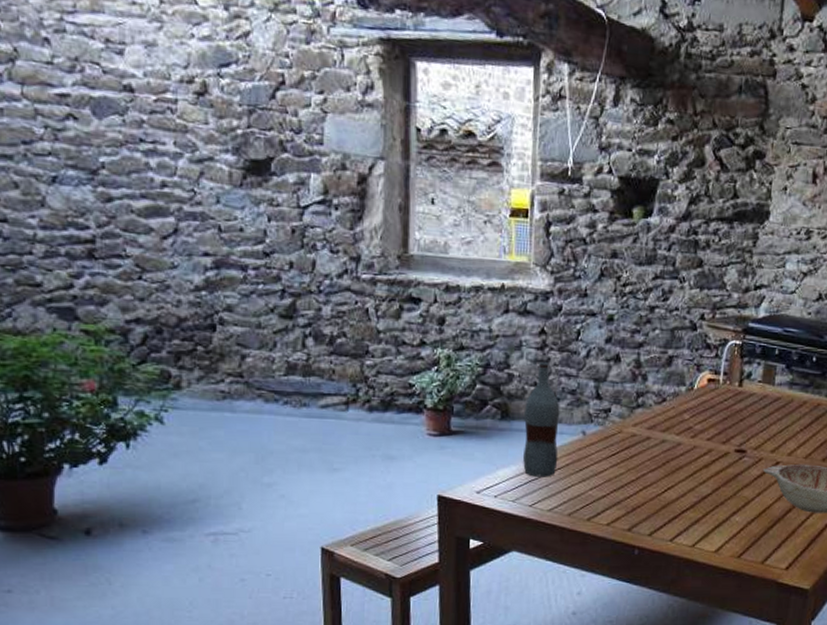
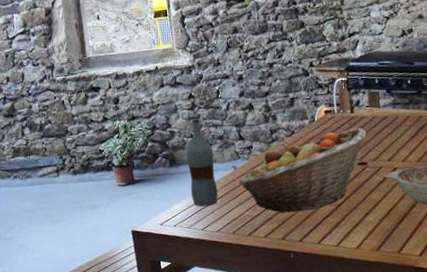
fruit basket: none [586,406,753,500] -> present [238,128,367,213]

